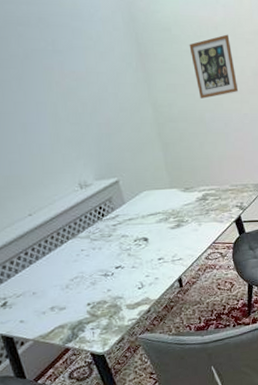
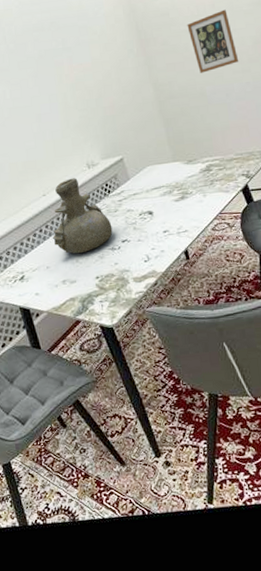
vase: none [39,198,106,279] -> present [52,178,113,254]

